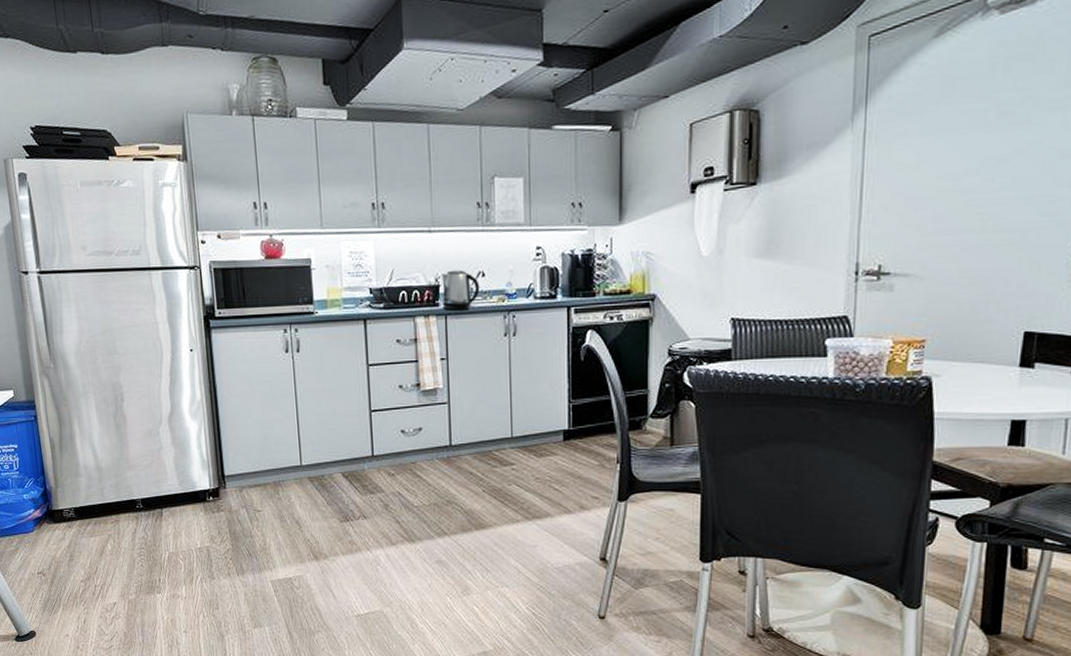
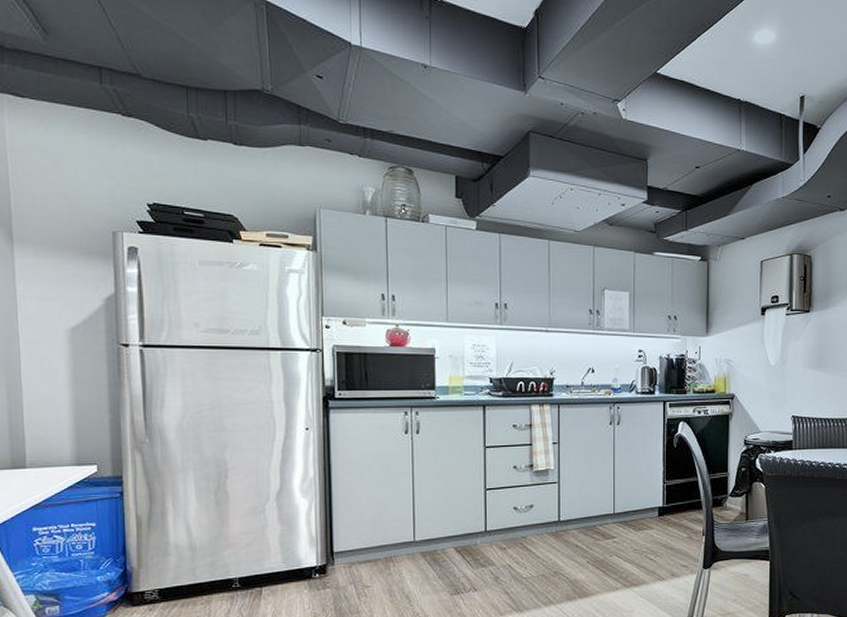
kettle: present [442,270,480,312] -> none [555,366,589,402]

